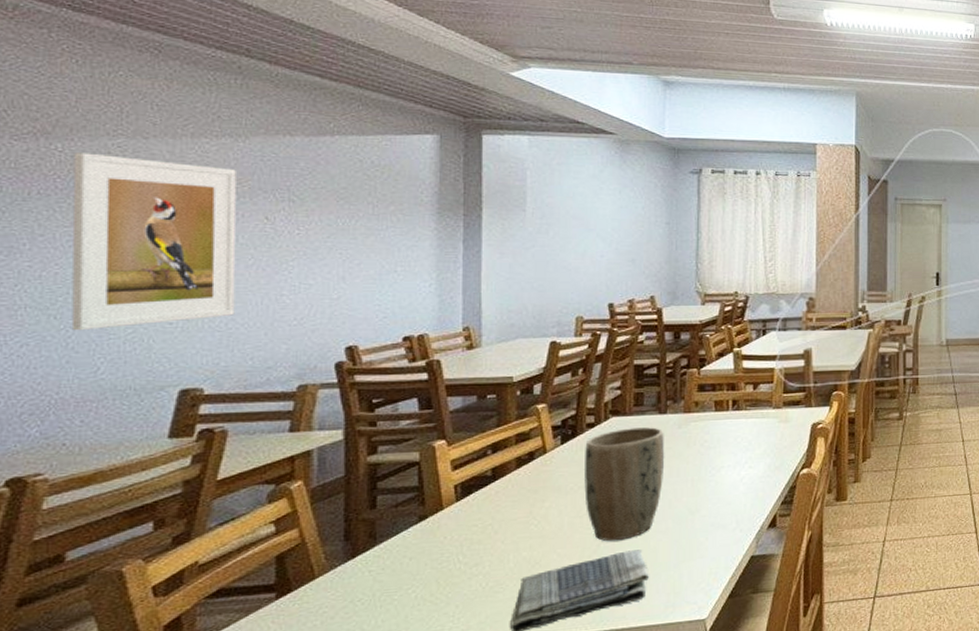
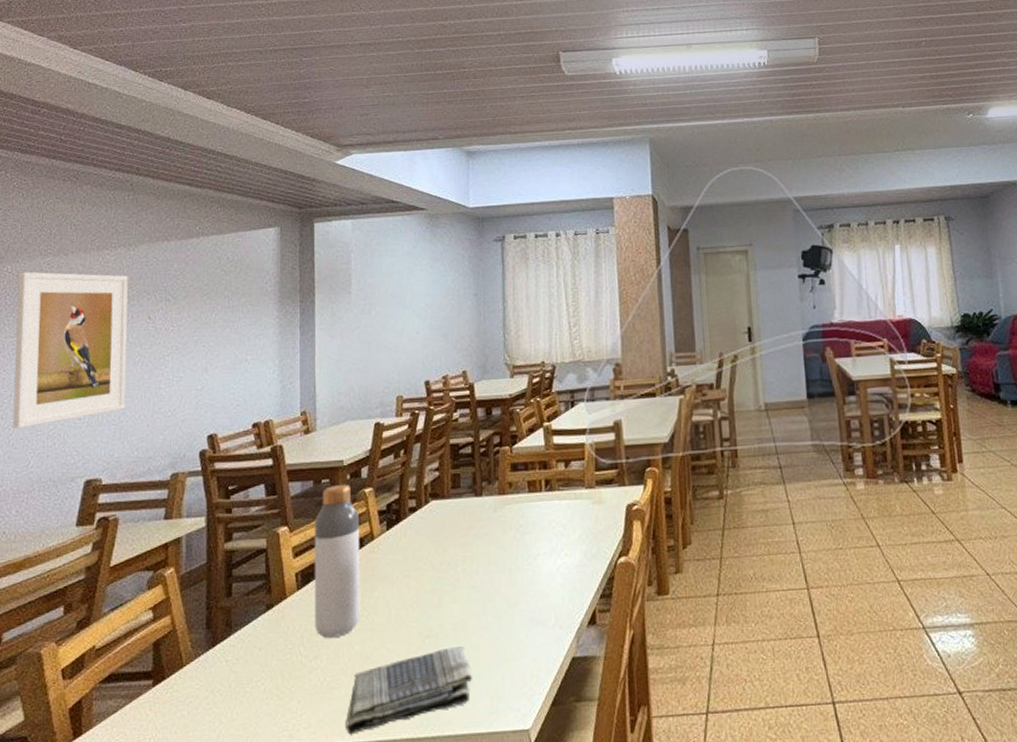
bottle: none [476,400,531,546] -> present [314,484,361,638]
plant pot: present [584,427,665,542] -> none [408,511,483,636]

